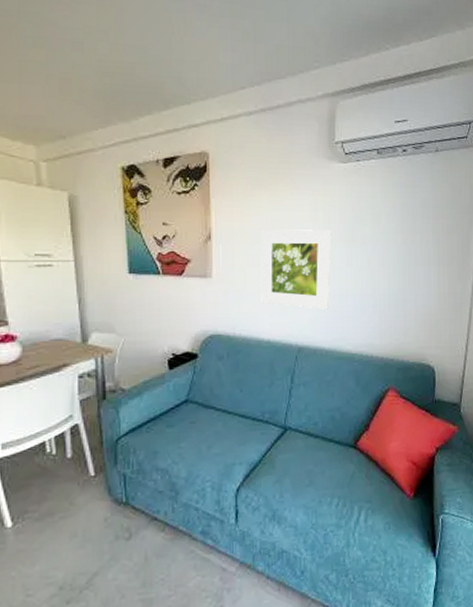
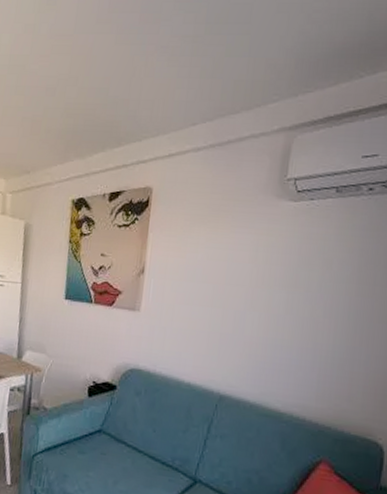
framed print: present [260,229,332,309] -> none [186,268,272,359]

